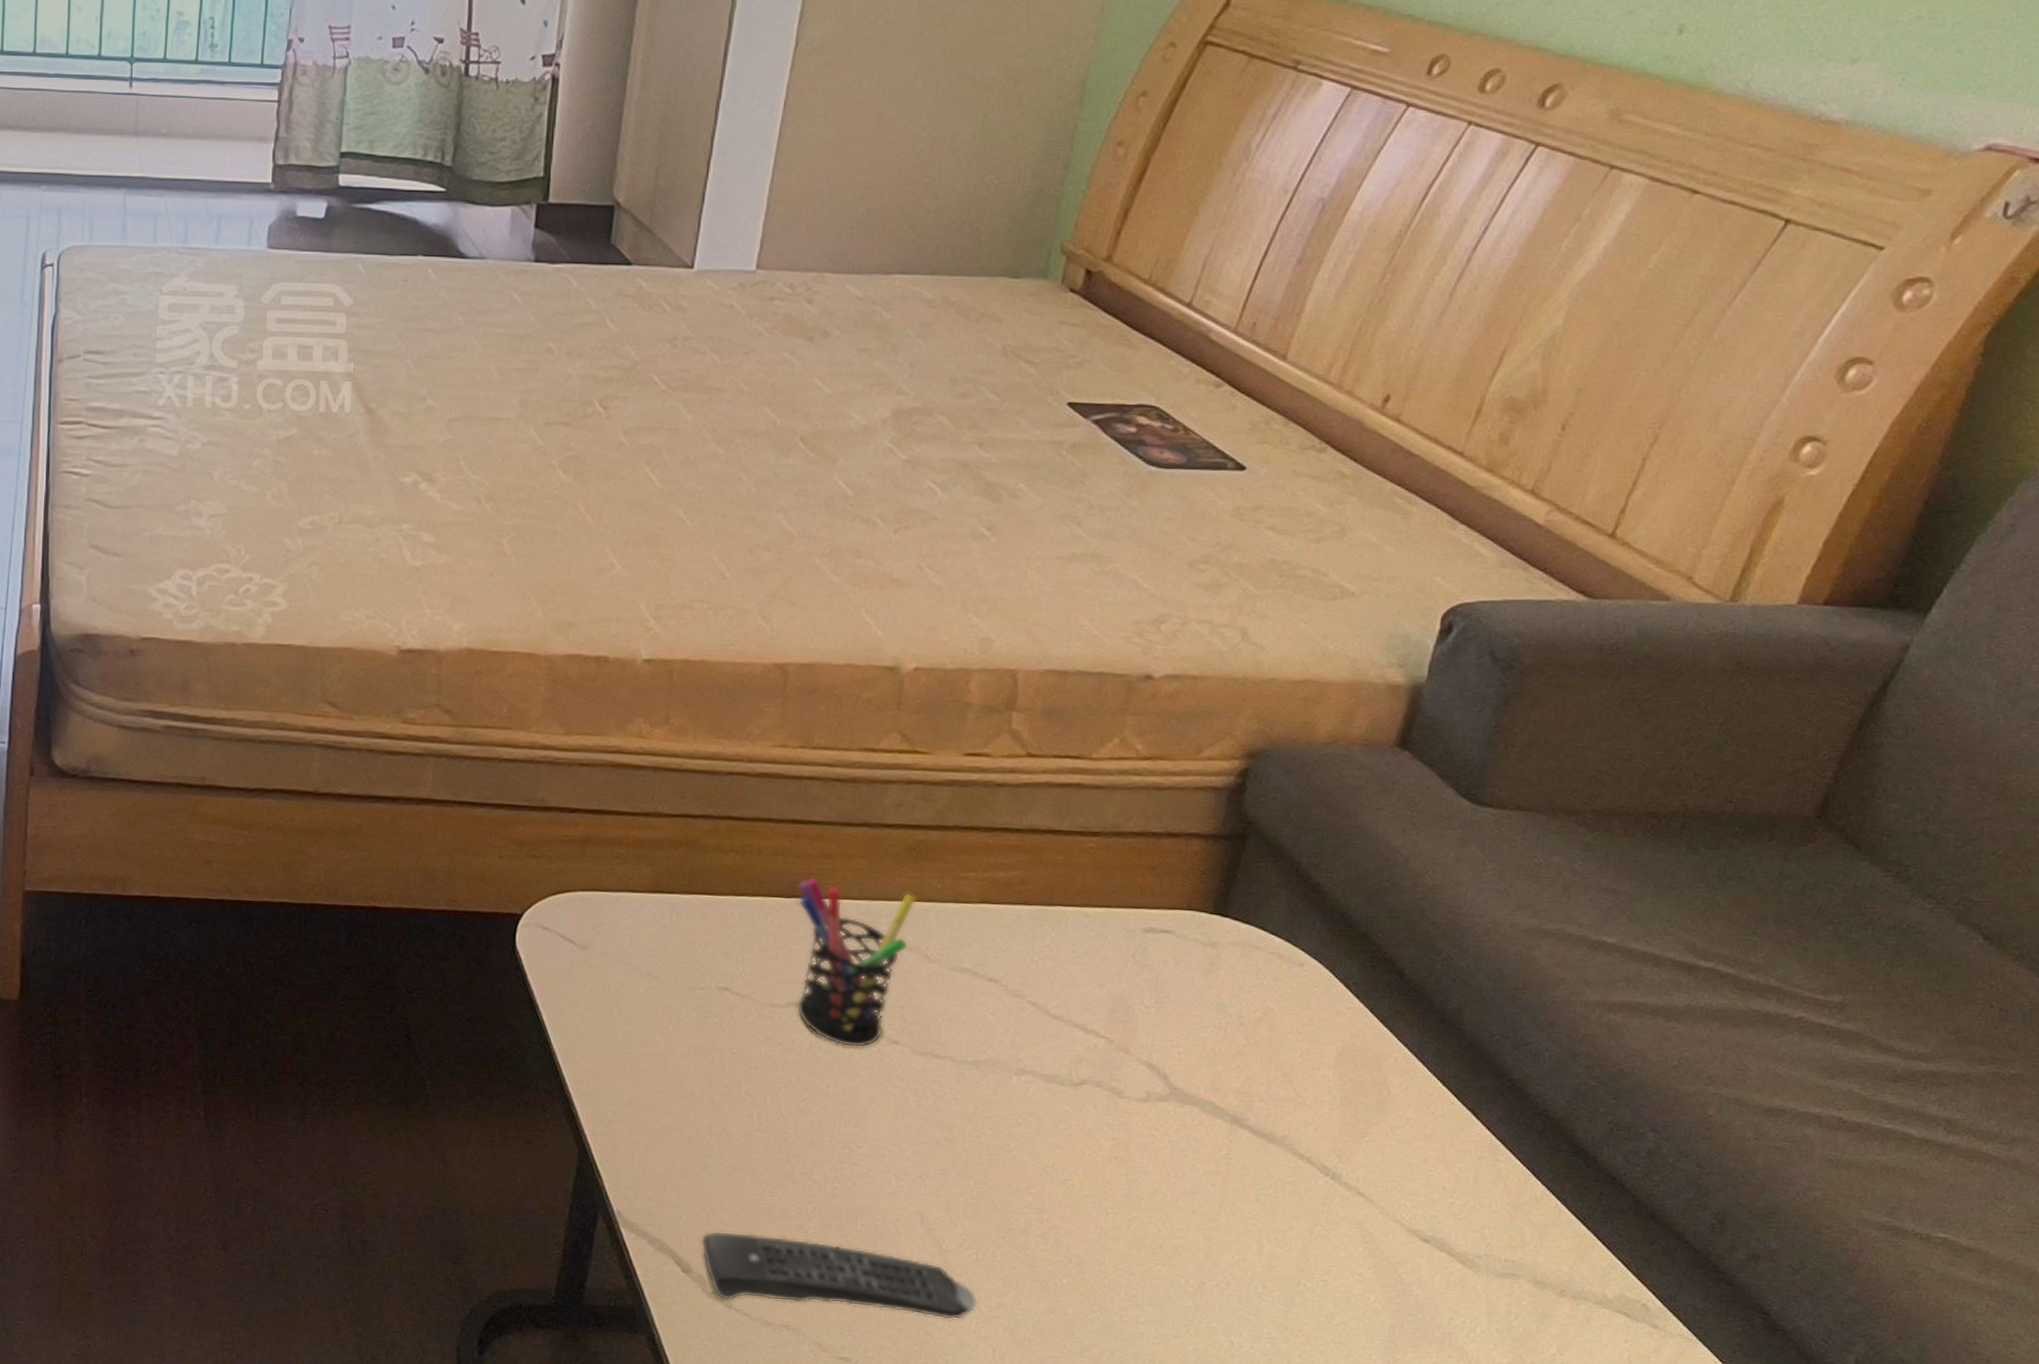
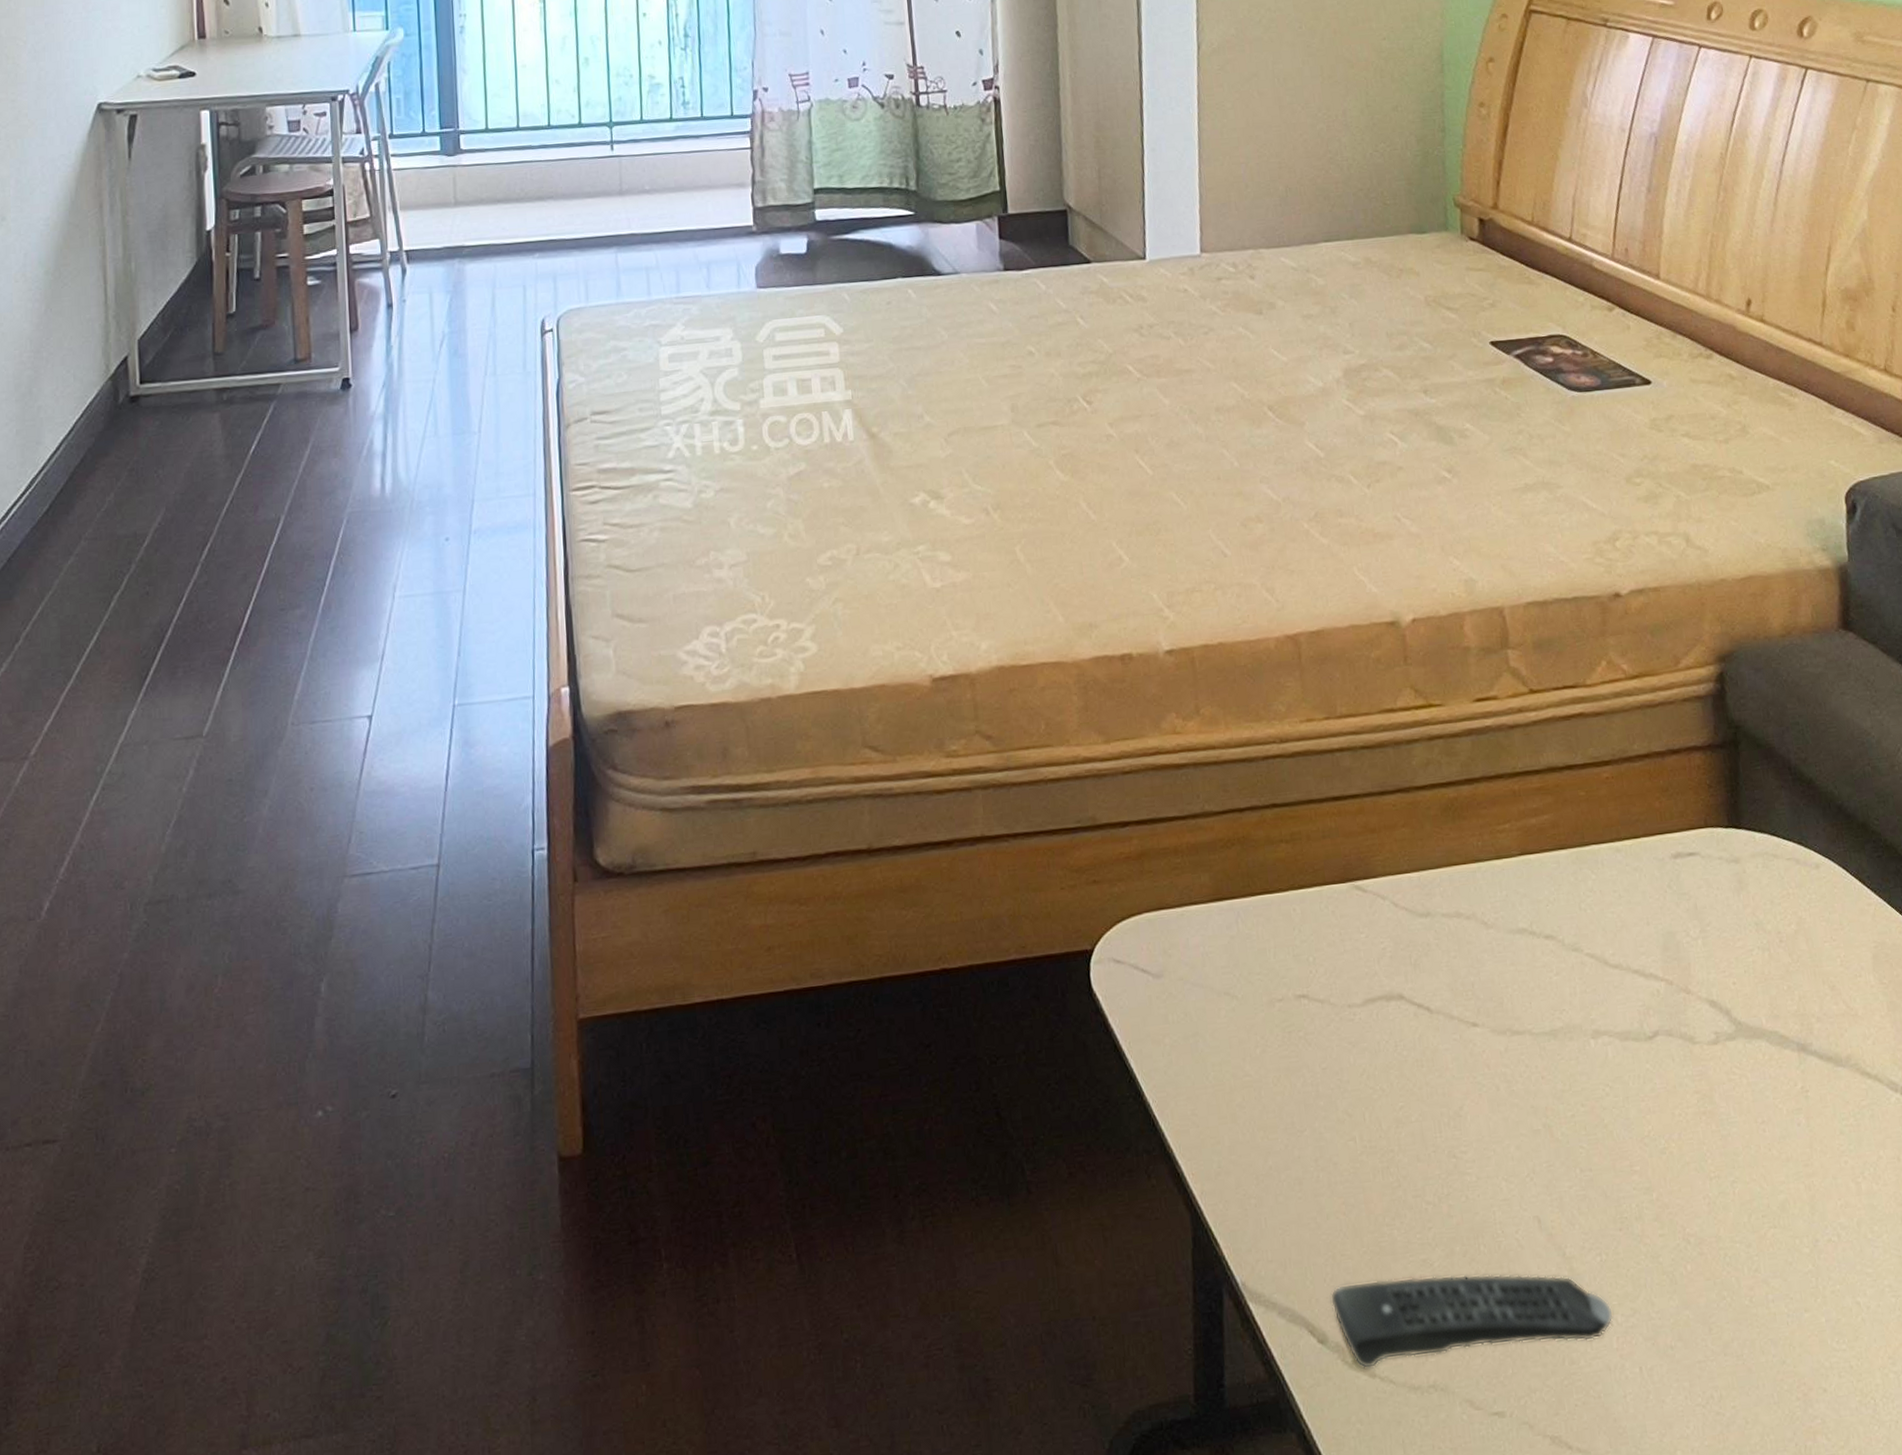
pen holder: present [796,877,916,1048] -> none [1350,855,1465,1040]

